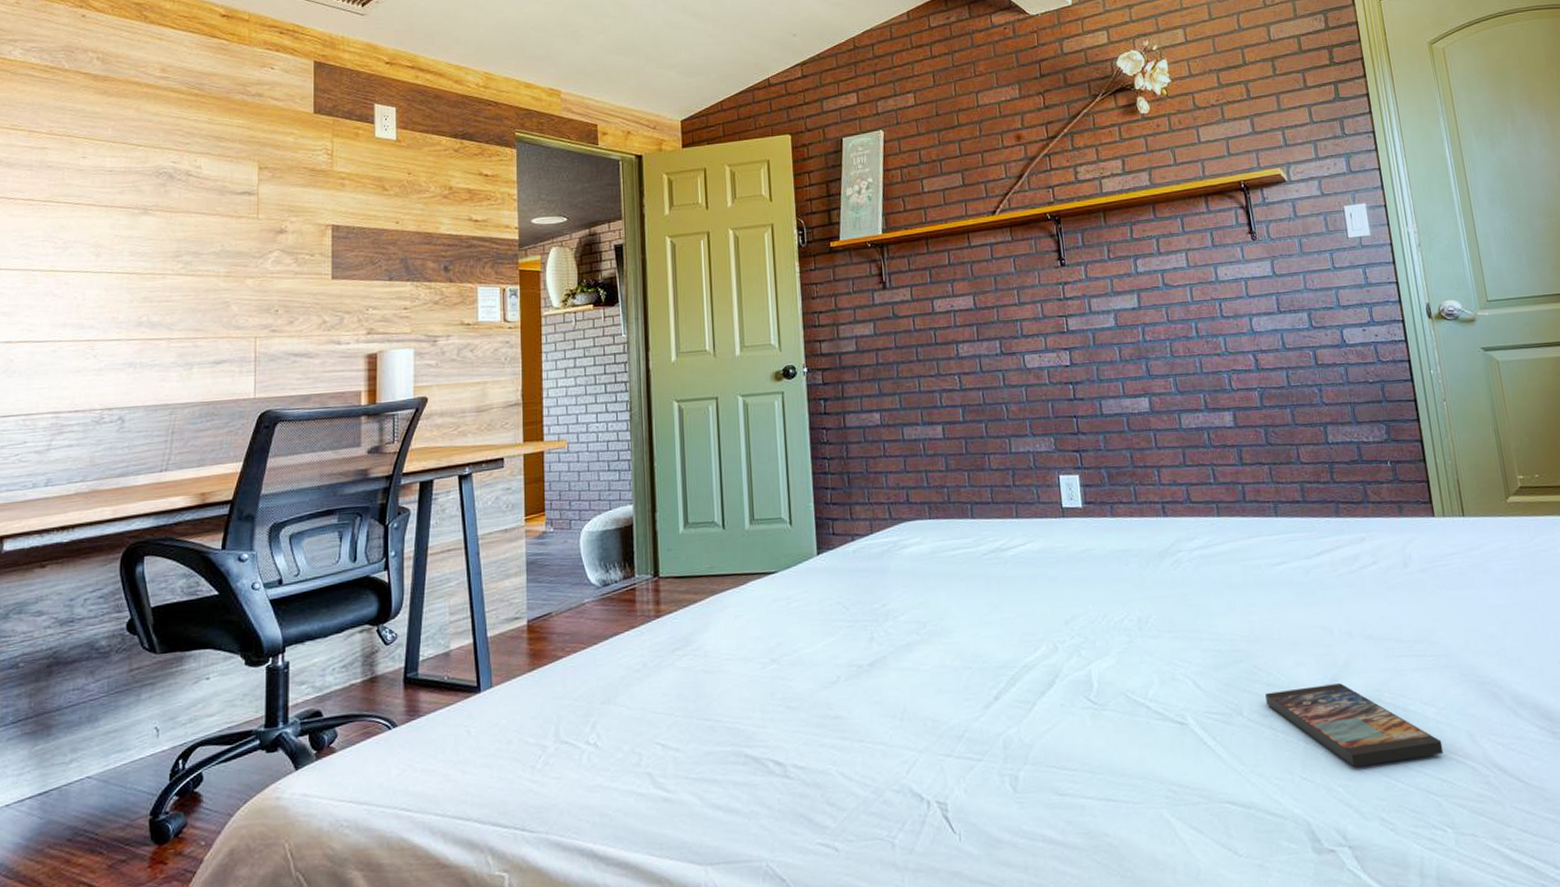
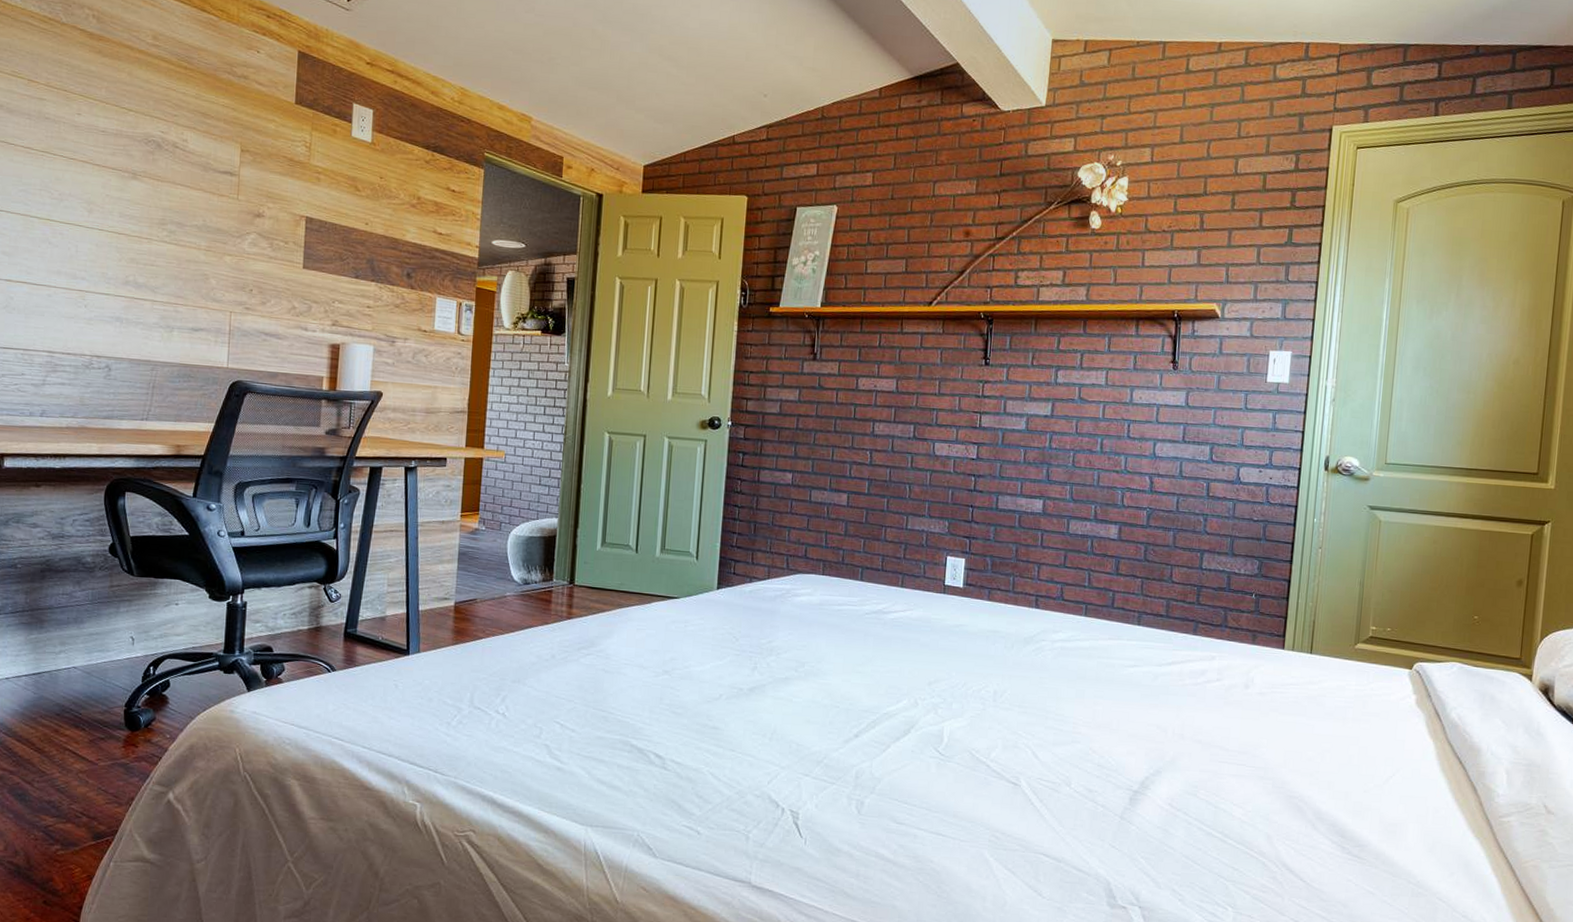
smartphone: present [1265,683,1444,768] -> none [1094,772,1242,848]

